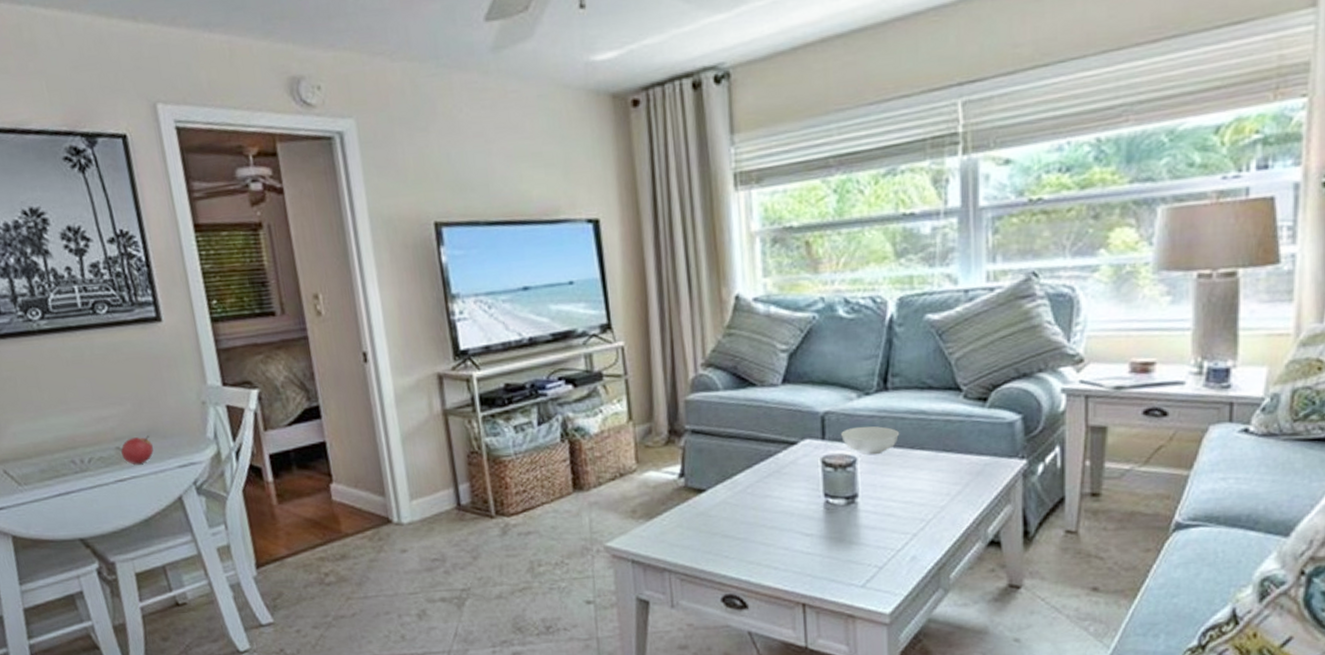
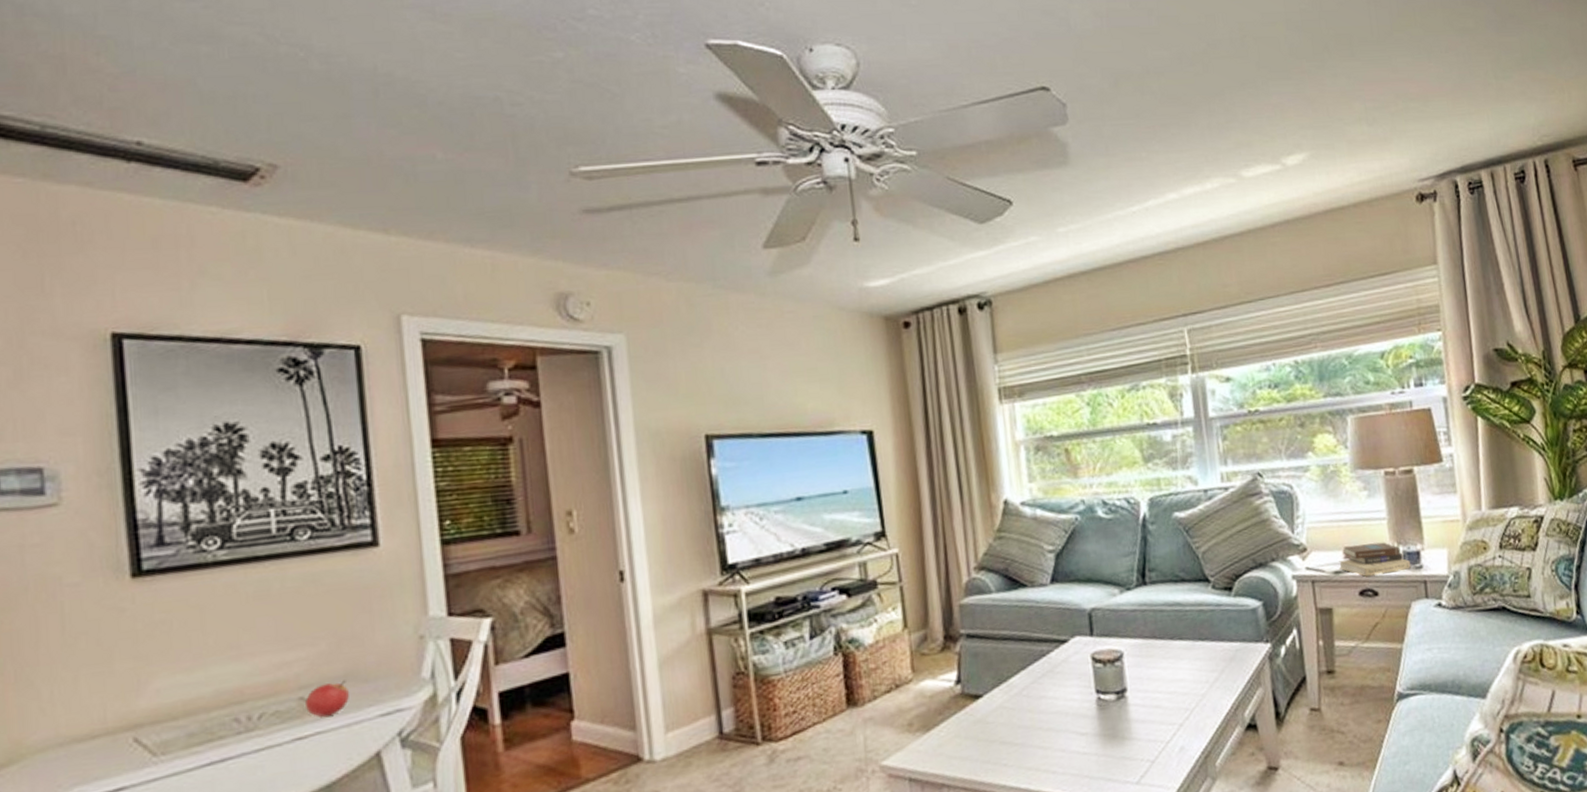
bowl: present [841,426,900,456] -> none [1107,619,1160,649]
books: none [1122,356,1215,394] -> present [1339,542,1411,577]

